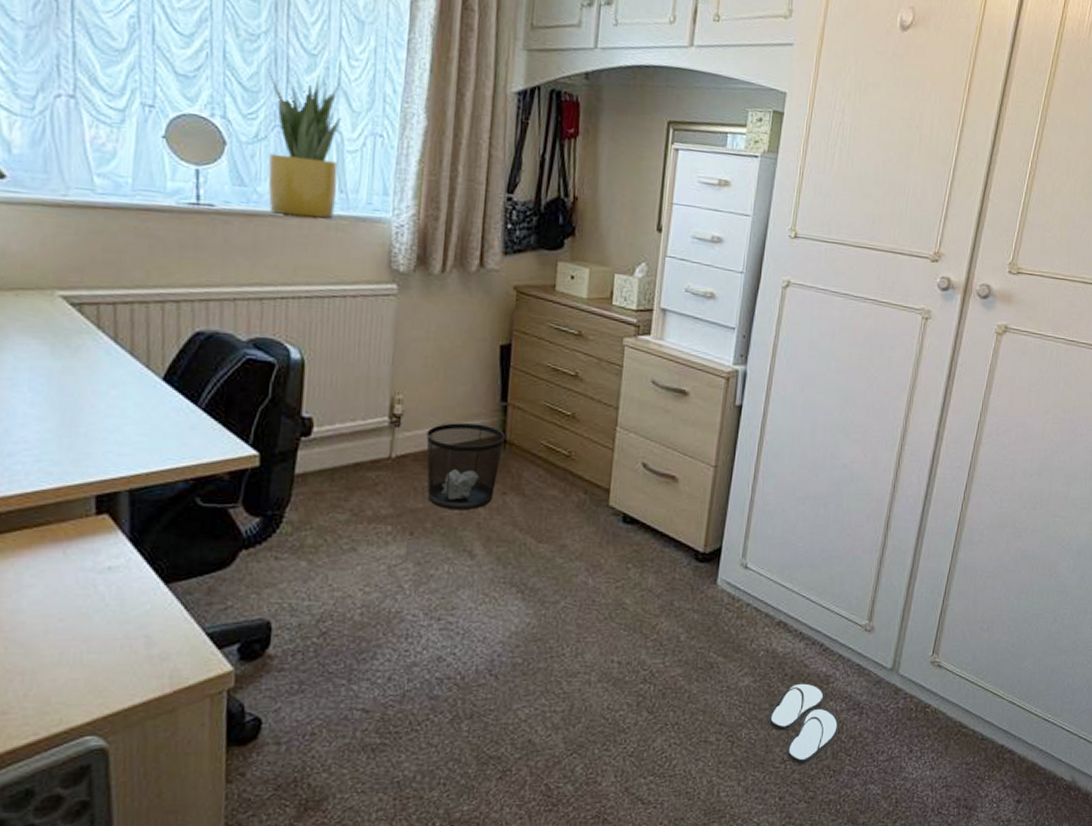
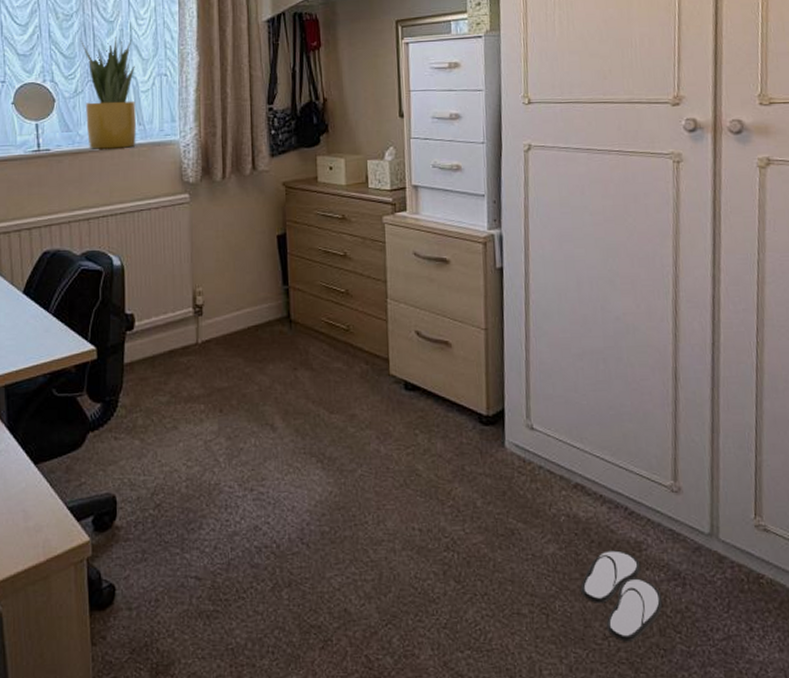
waste bin: present [426,423,505,511] -> none [225,307,290,387]

